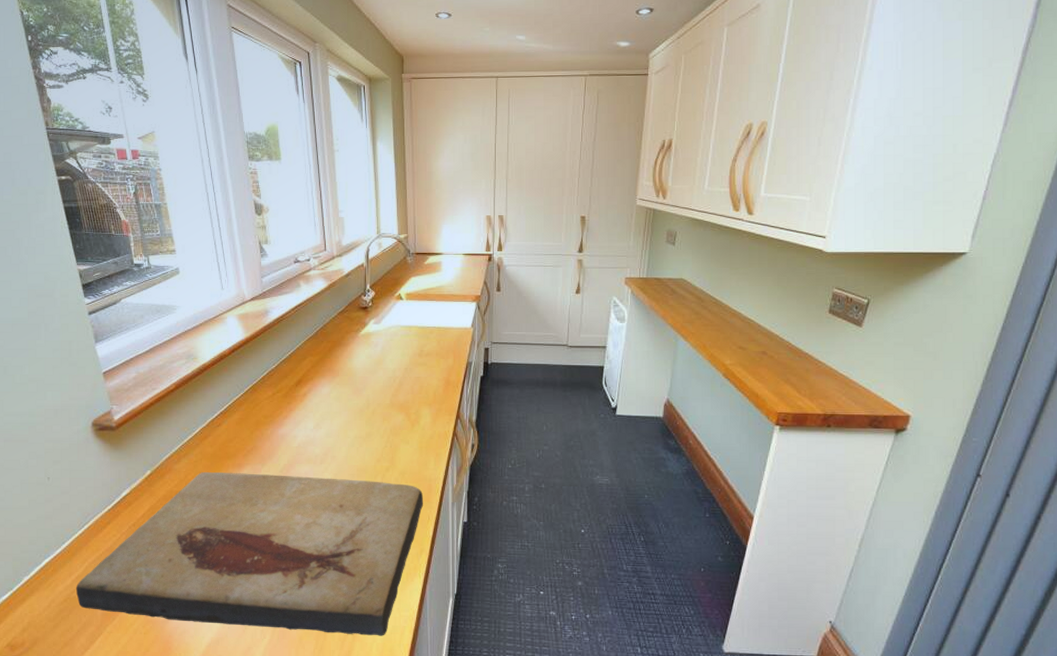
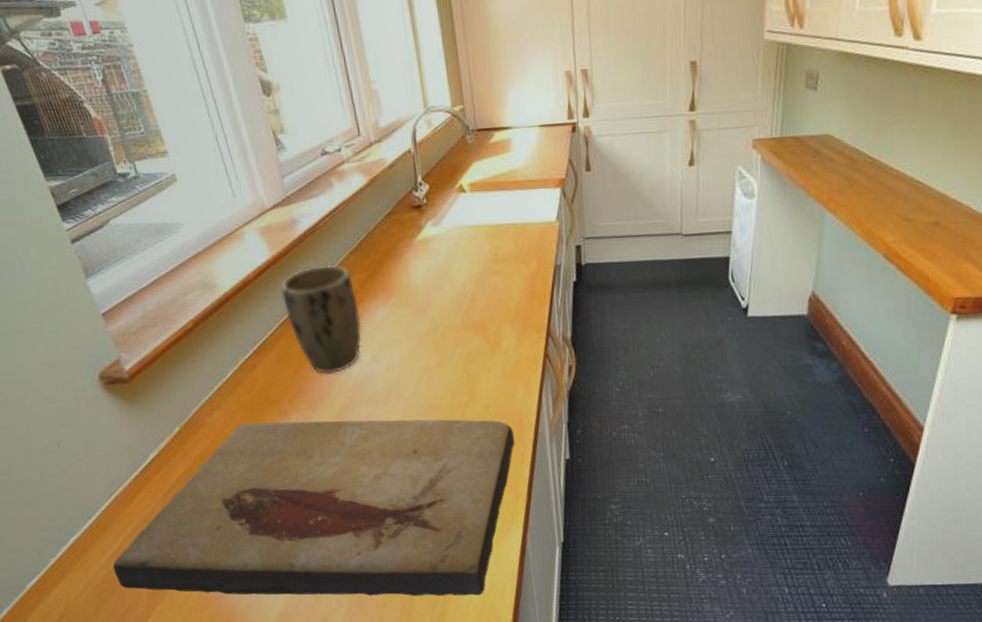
plant pot: none [250,347,310,435] -> present [281,264,362,374]

